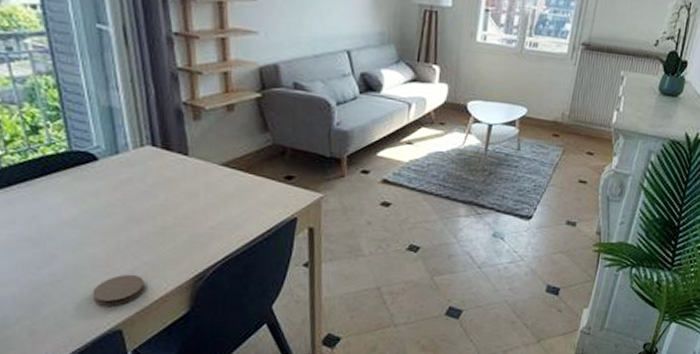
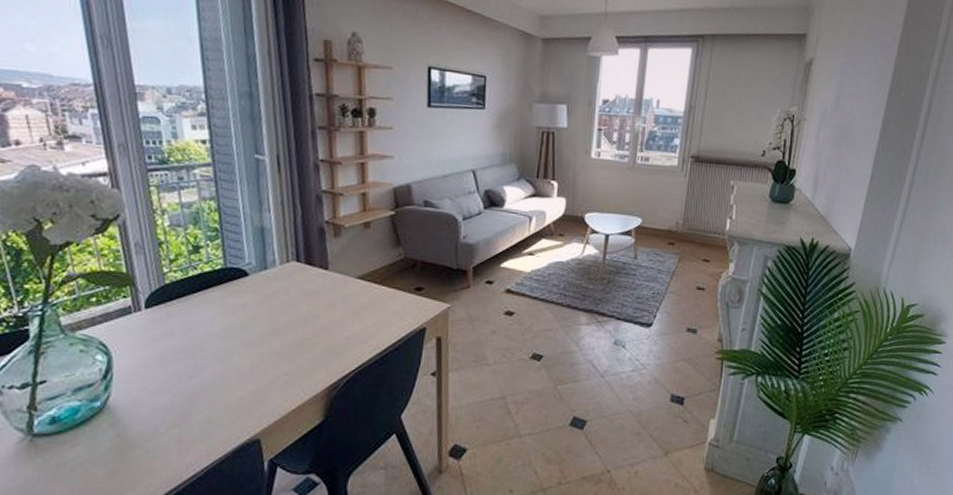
coaster: present [92,274,146,306] -> none [235,383,284,415]

